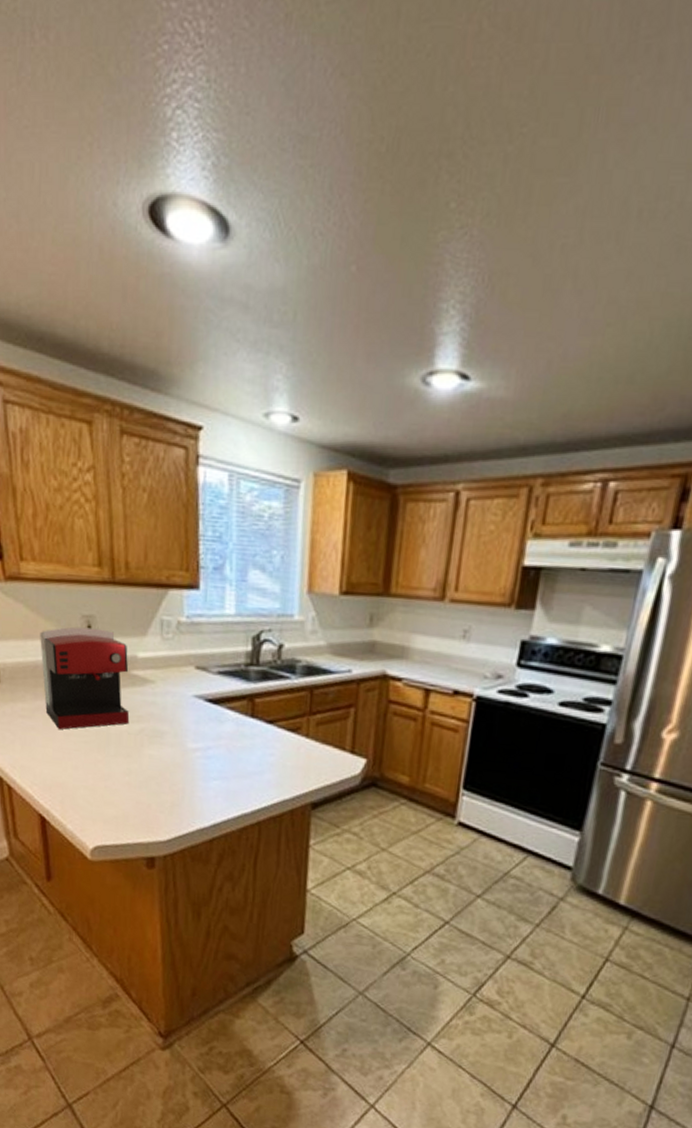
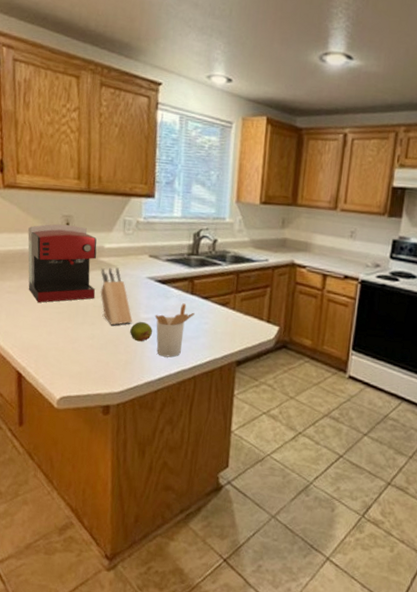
knife block: none [135,683,178,758] -> present [100,267,133,326]
fruit: none [175,752,205,779] -> present [130,321,153,342]
utensil holder: none [206,729,257,798] -> present [155,303,195,358]

